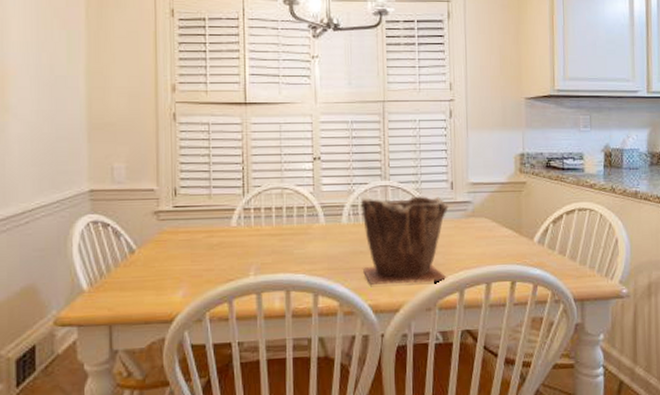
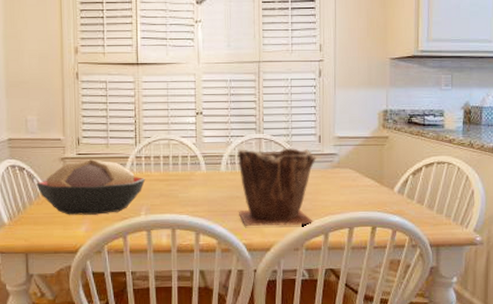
decorative bowl: none [123,212,255,278] -> present [36,159,146,215]

